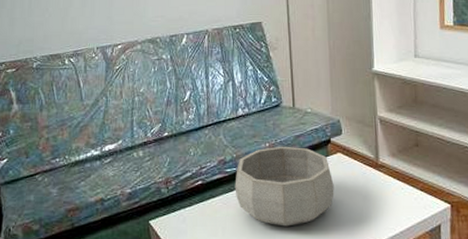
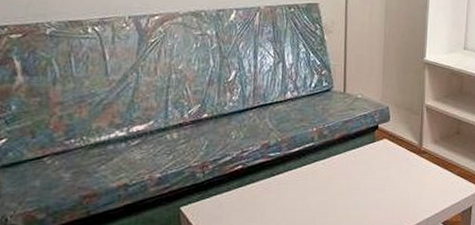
decorative bowl: present [235,146,334,227] -> none [277,131,378,211]

